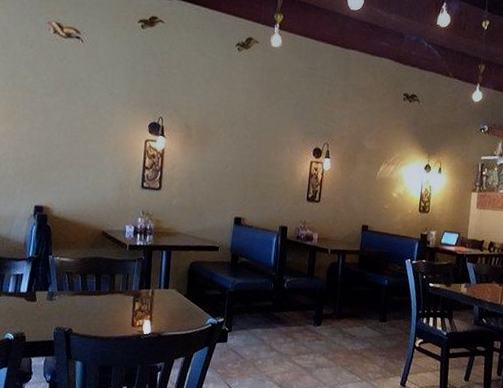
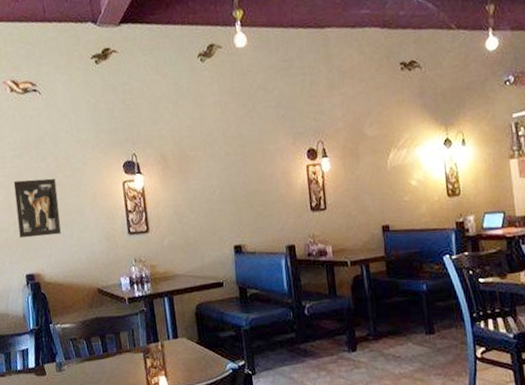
wall art: none [36,117,82,175] -> present [13,178,62,238]

